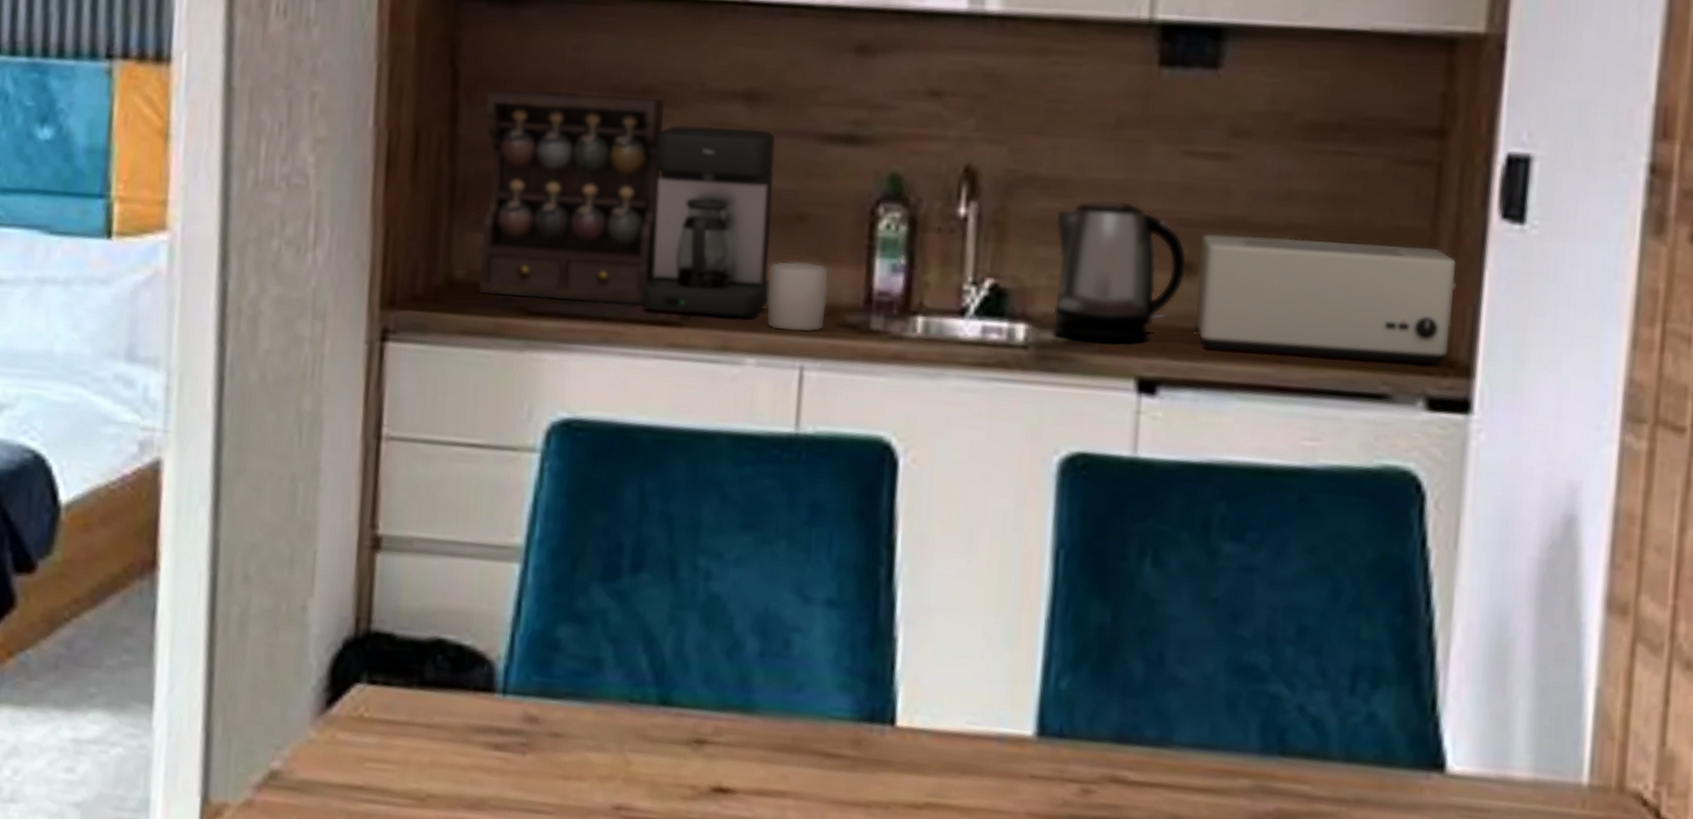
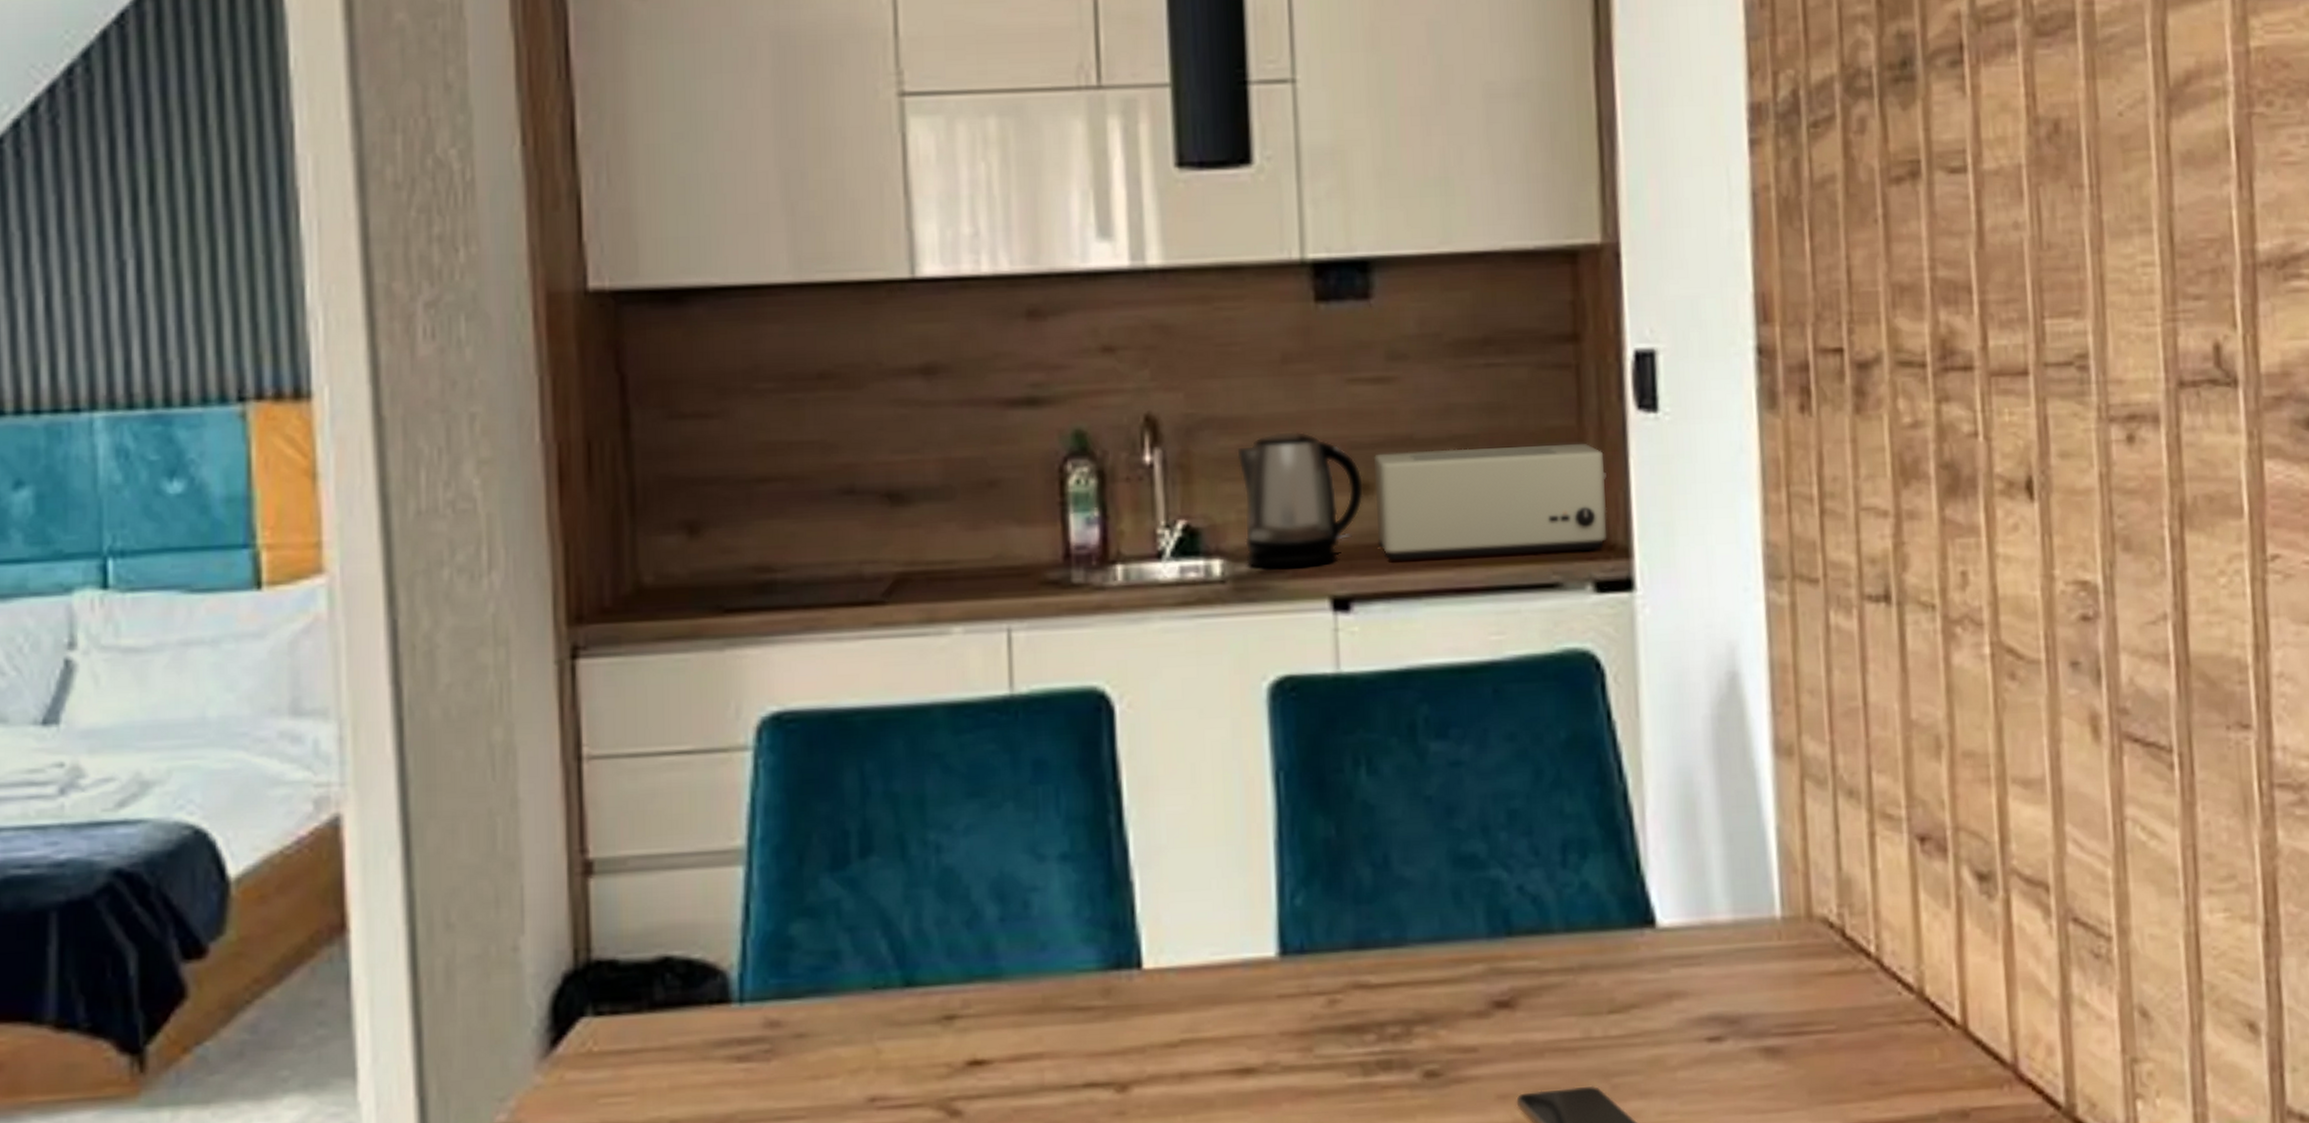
spice rack: present [478,89,665,306] -> none [657,382,853,597]
coffee maker: present [641,125,776,318] -> none [838,402,969,594]
mug: present [765,261,829,332] -> none [965,526,1028,596]

